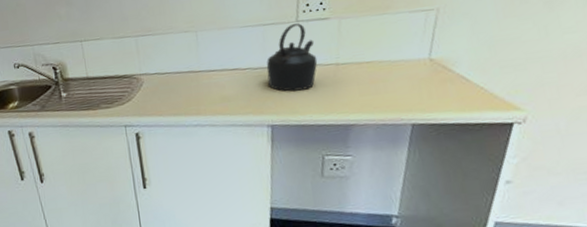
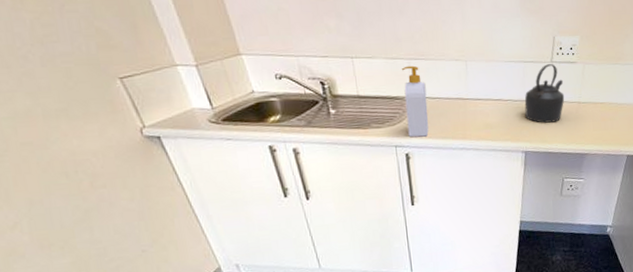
soap bottle: none [128,42,159,116] -> present [401,65,429,138]

